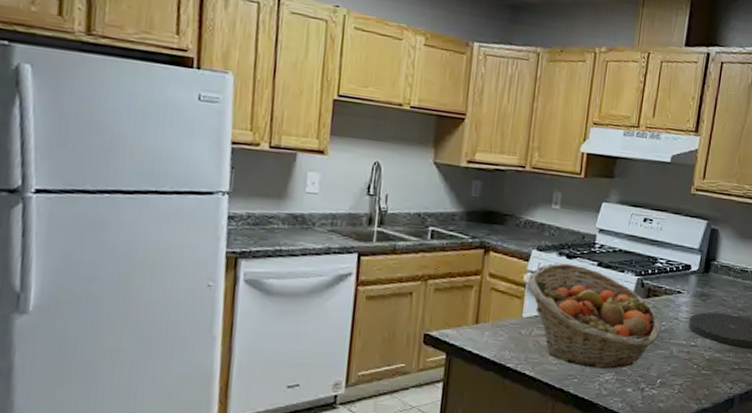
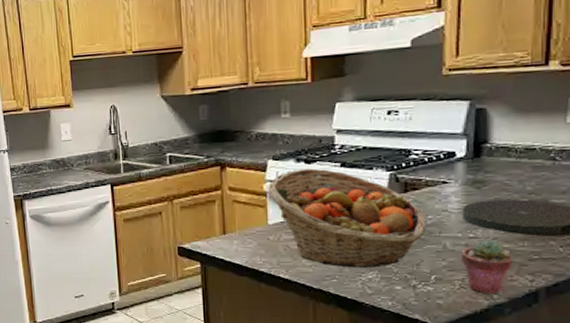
potted succulent: none [682,348,720,400] -> present [462,239,513,295]

